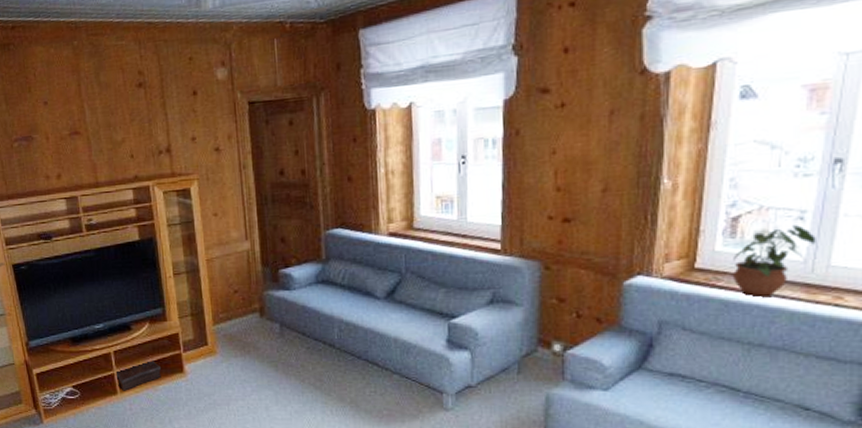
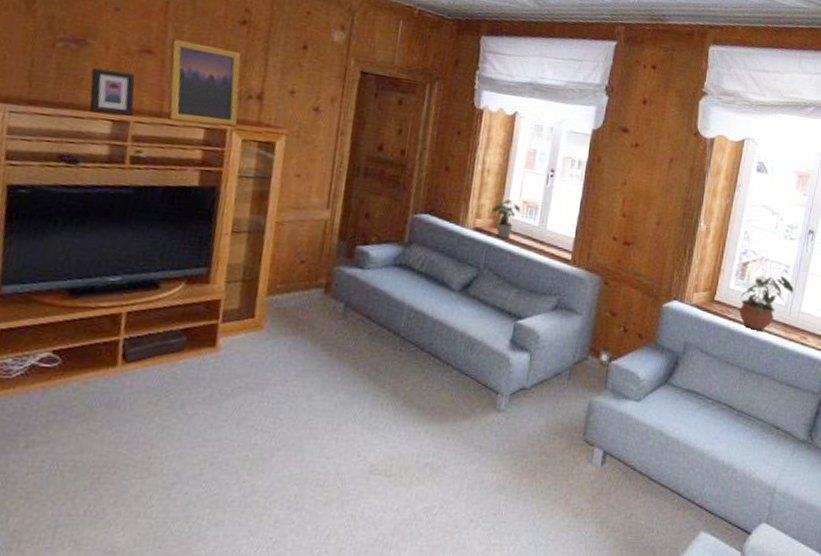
picture frame: none [42,155,78,195] -> present [89,68,135,116]
picture frame: none [91,113,157,189] -> present [168,39,241,127]
potted plant: none [402,198,435,239] -> present [490,199,521,239]

